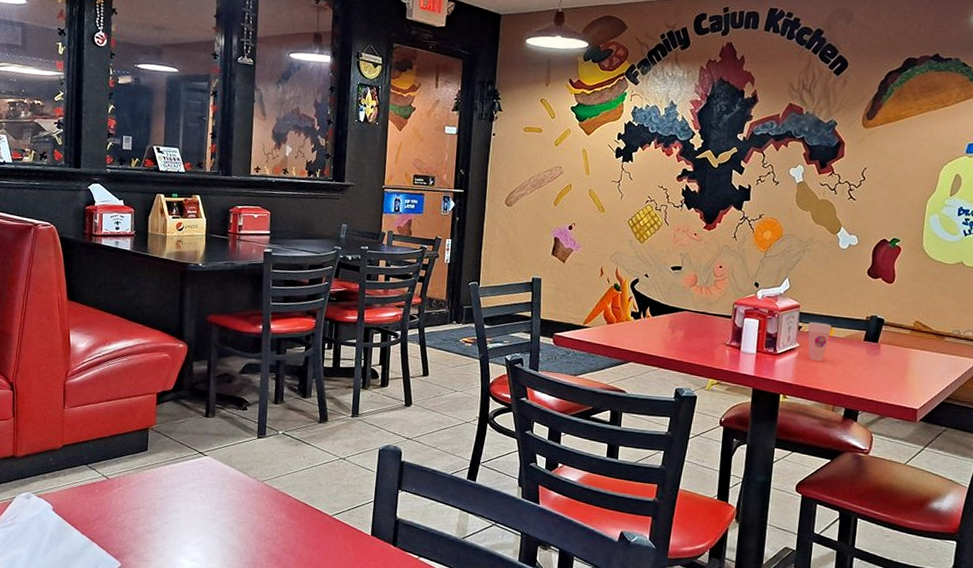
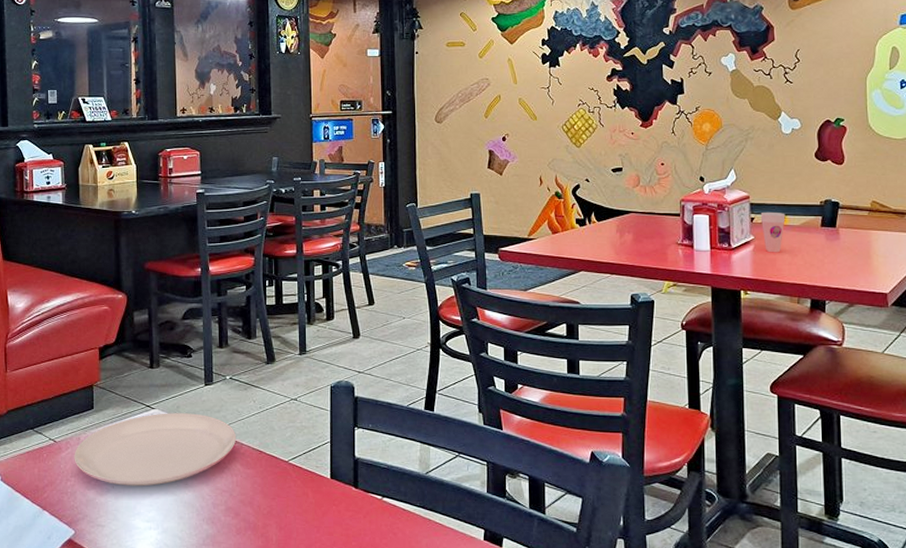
plate: none [125,460,284,528] -> present [74,413,237,487]

